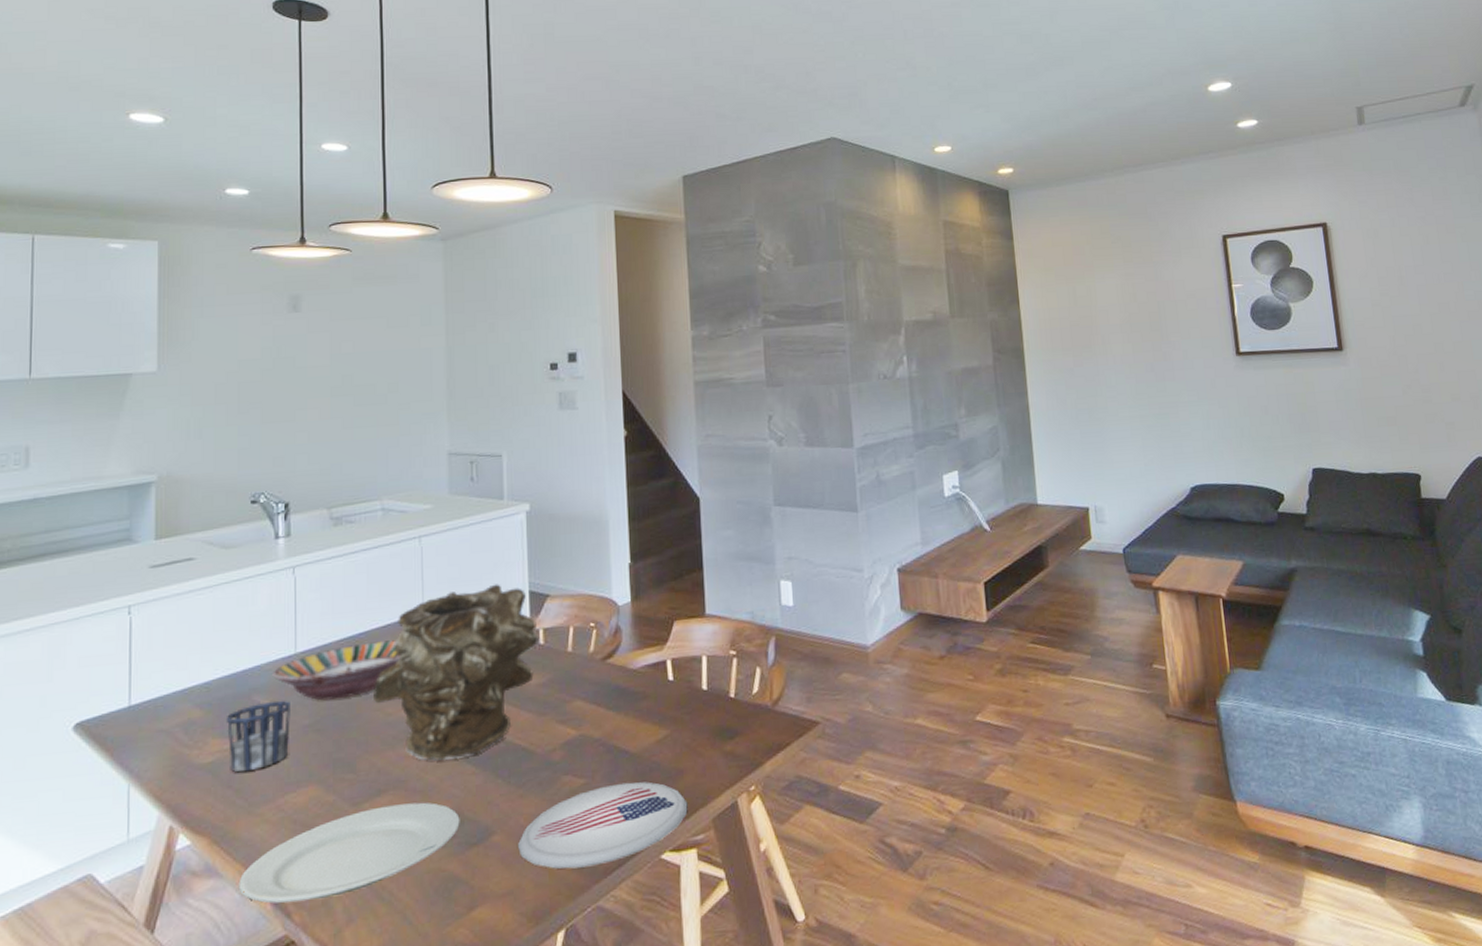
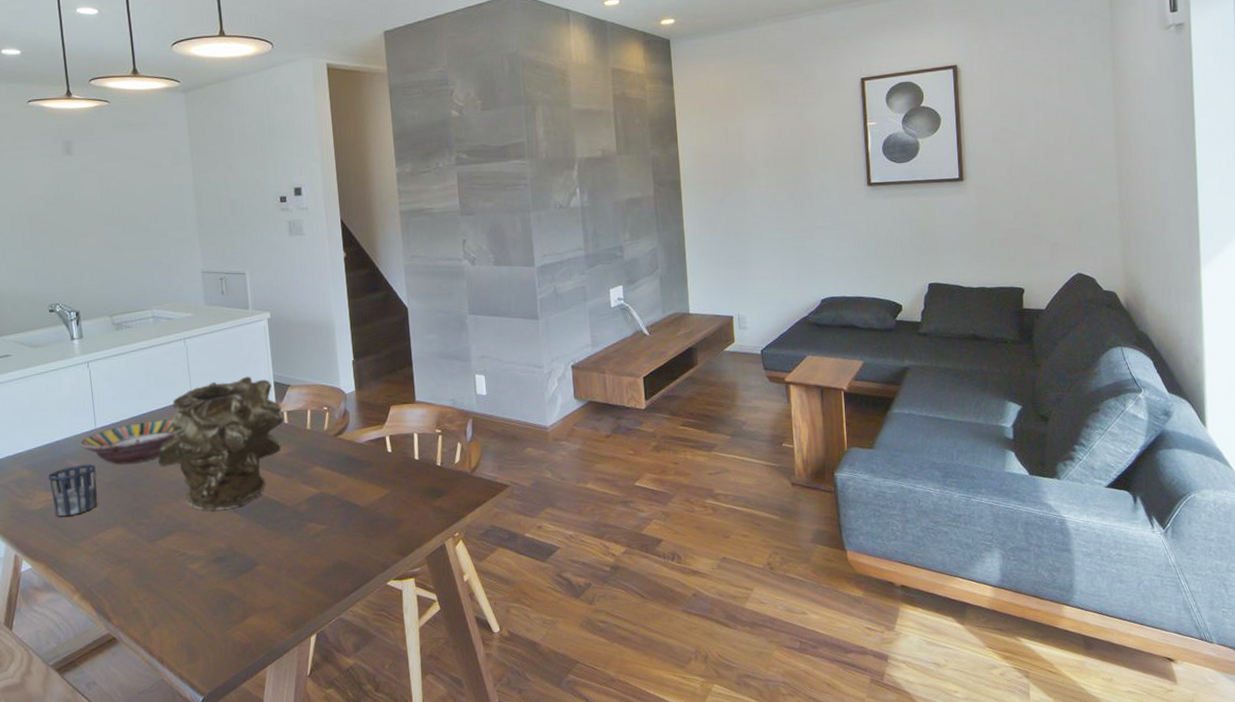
plate: present [238,802,460,904] -> none [70,540,232,611]
plate: present [518,782,688,869] -> none [277,528,407,591]

